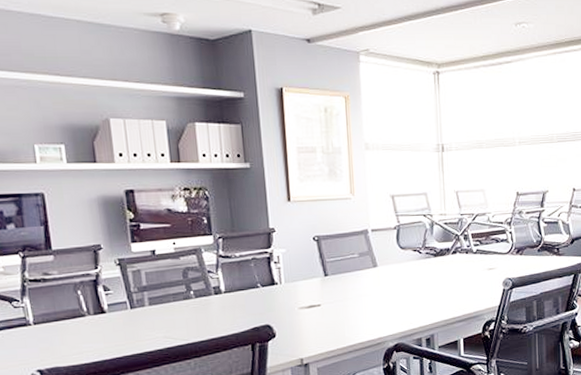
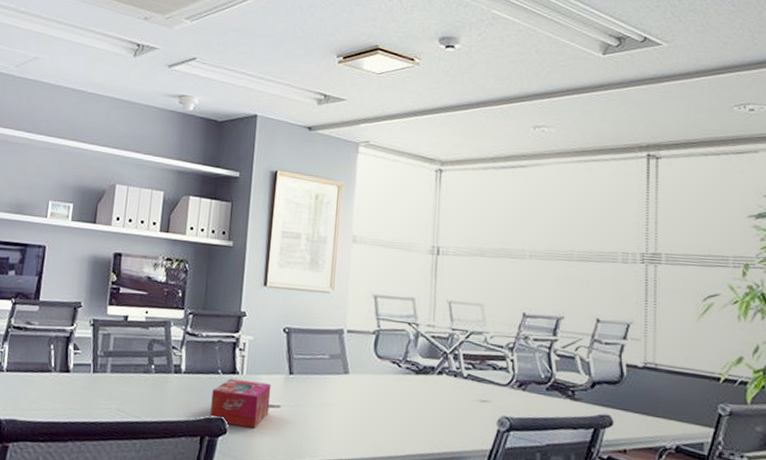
tissue box: none [255,287,311,330] -> present [210,378,271,428]

